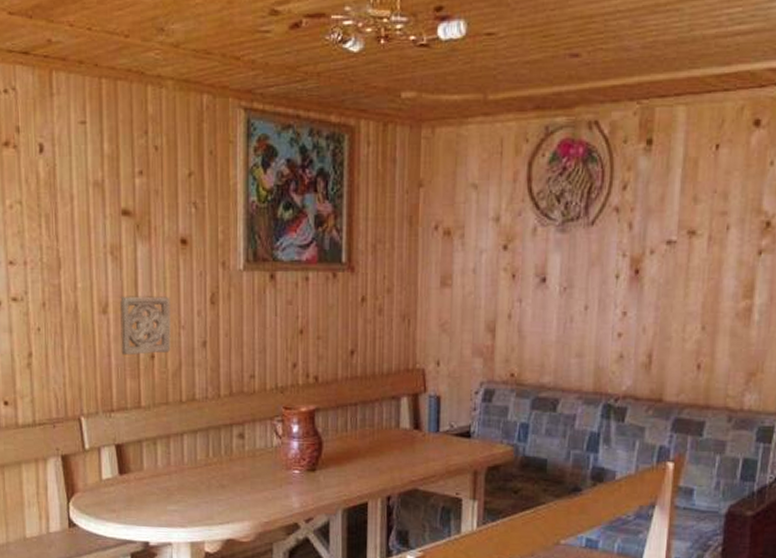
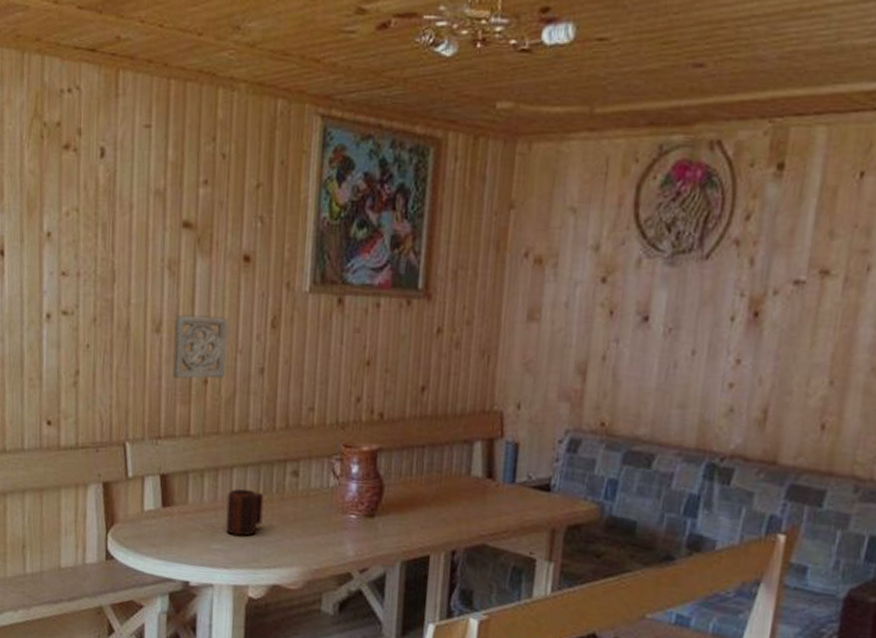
mug: none [180,453,214,496] -> present [226,488,264,536]

